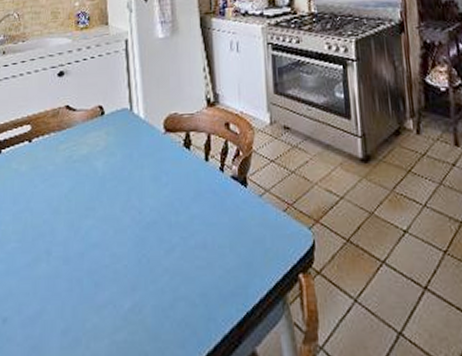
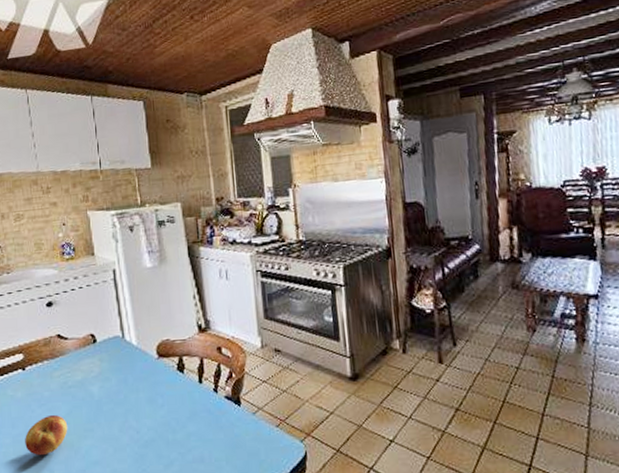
fruit: none [25,190,70,235] -> present [25,414,68,455]

